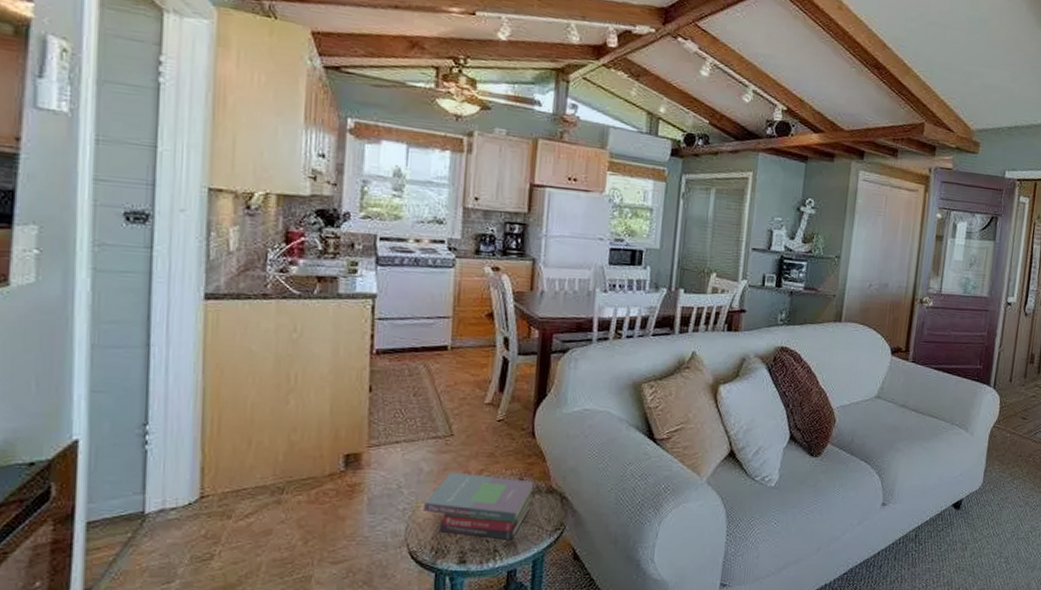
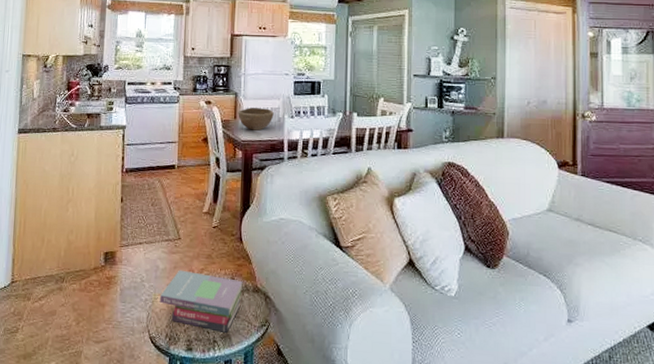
bowl: none [535,277,583,306] -> present [238,107,274,131]

